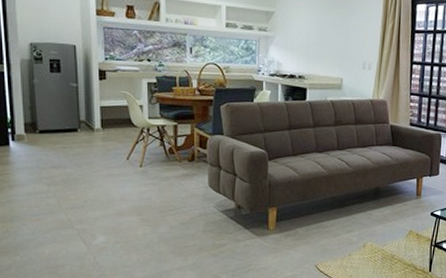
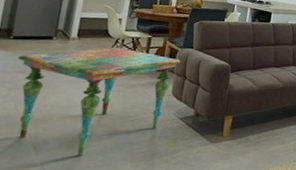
side table: none [49,137,213,251] -> present [18,47,181,157]

